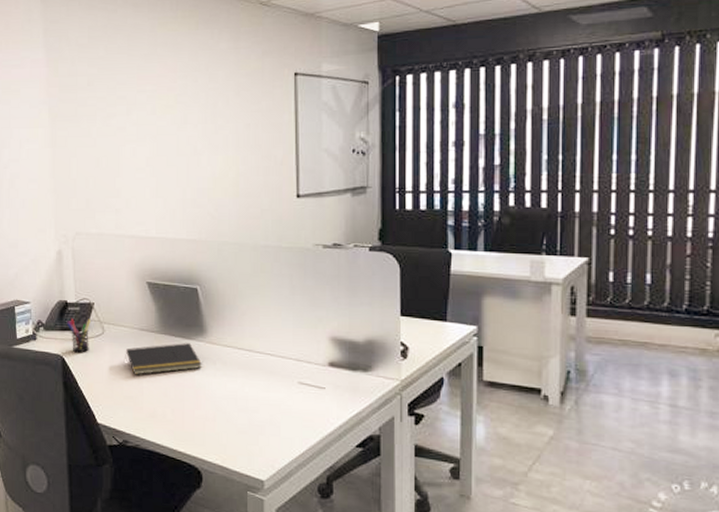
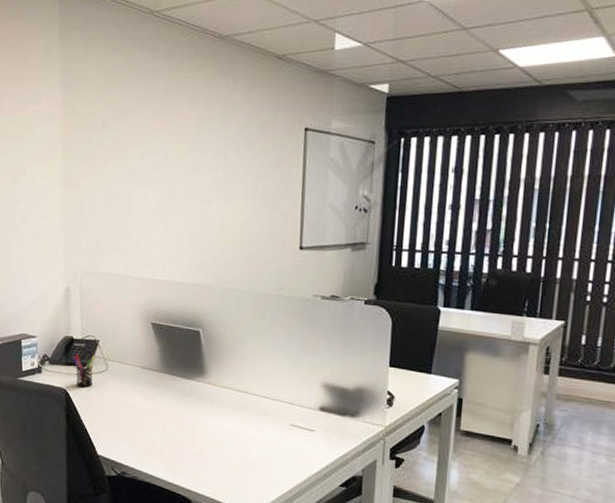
notepad: present [125,343,202,375] -> none [127,382,200,411]

